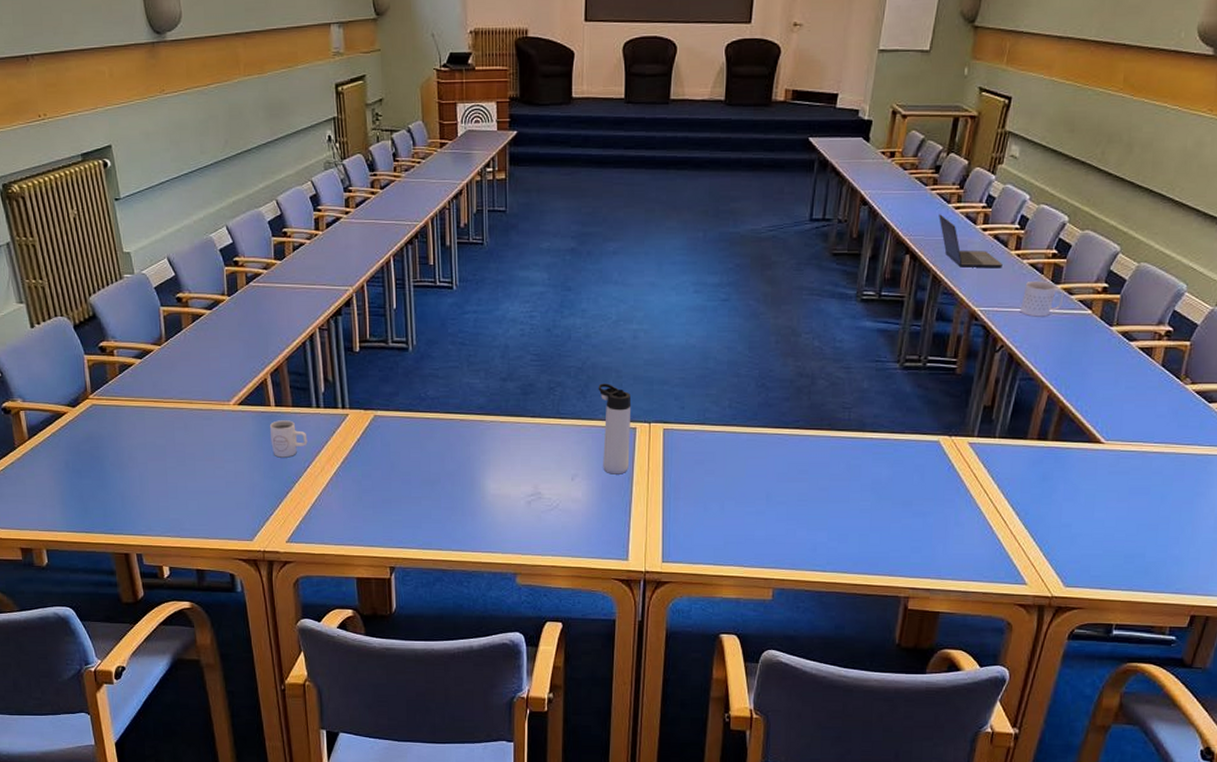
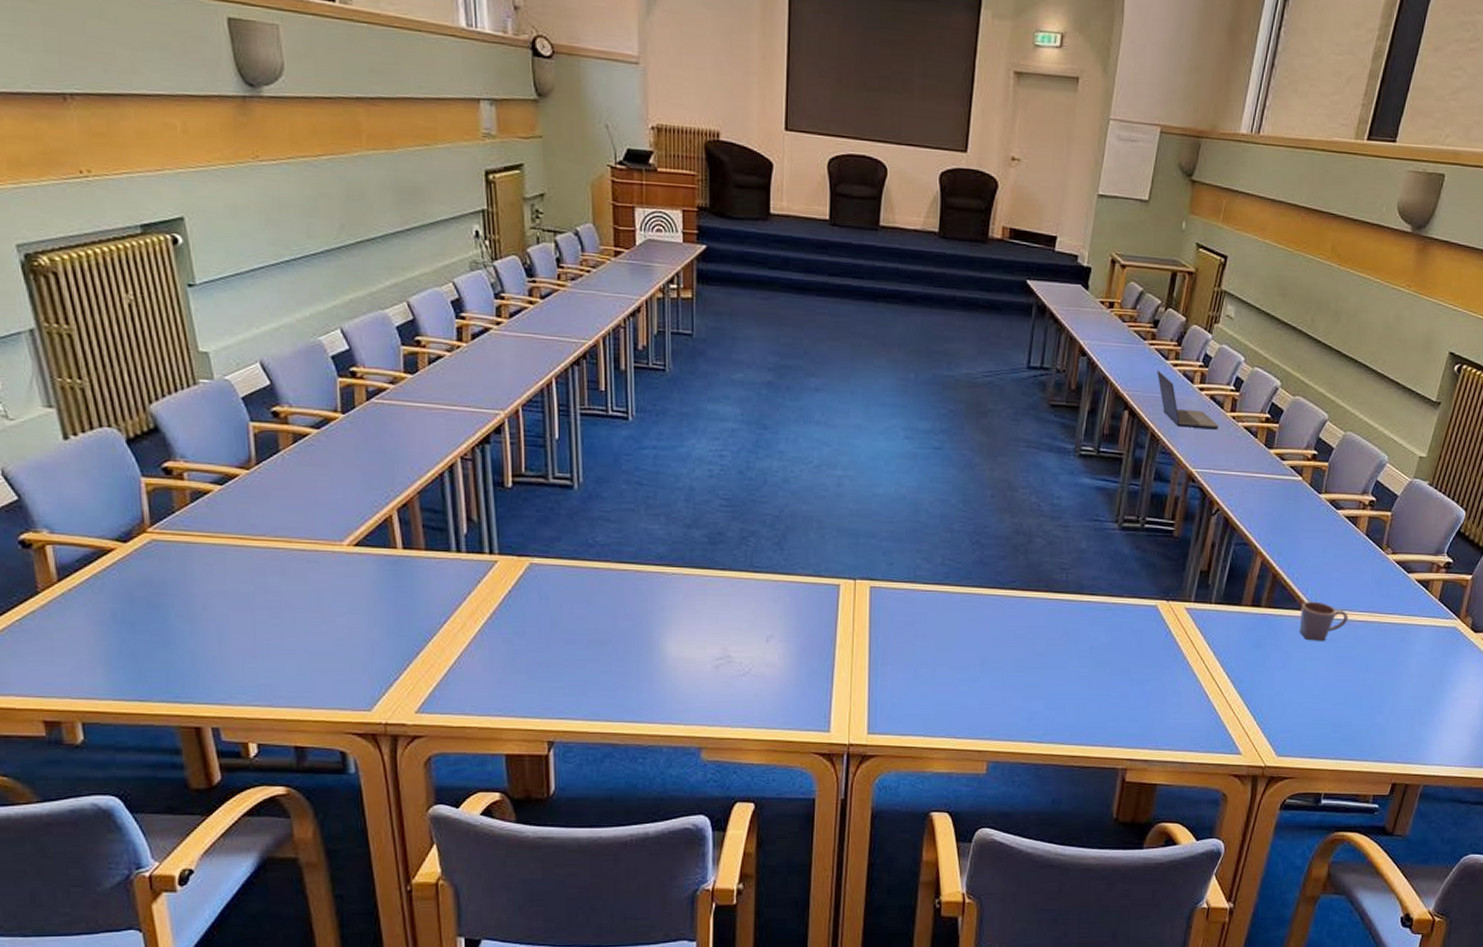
mug: present [269,420,308,458] -> none [395,566,445,611]
thermos bottle: present [598,383,632,474] -> none [797,534,835,636]
mug: present [1019,280,1065,317] -> none [1234,444,1277,482]
mug: none [1088,433,1143,473] -> present [1299,601,1349,641]

